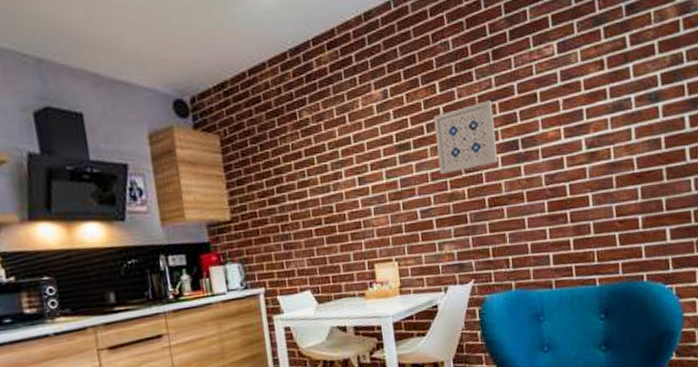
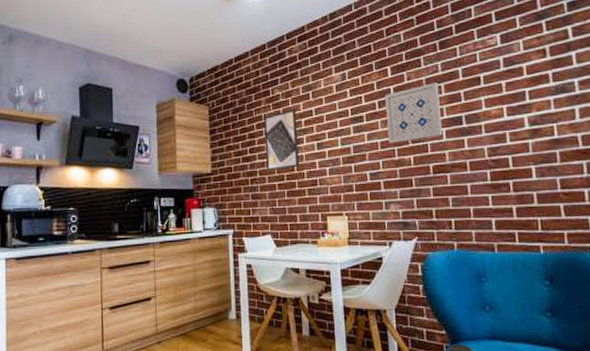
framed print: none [291,135,338,215] -> present [264,109,299,172]

